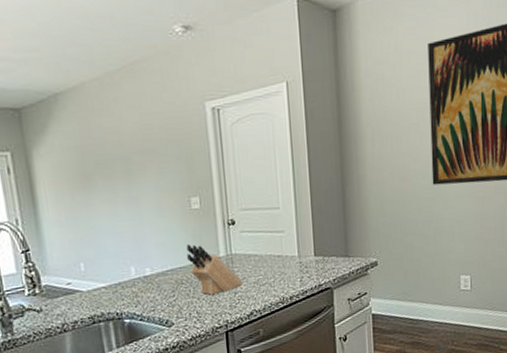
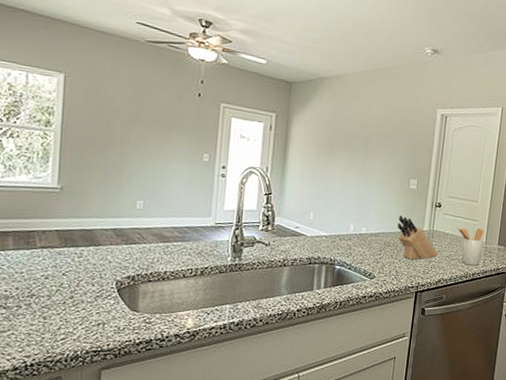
utensil holder: none [259,240,297,288] -> present [456,227,484,266]

